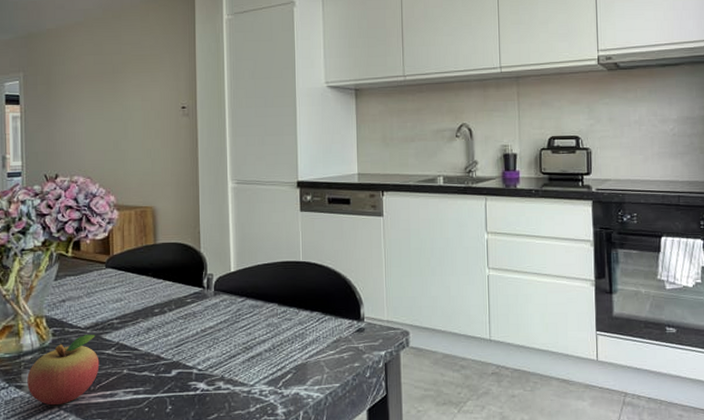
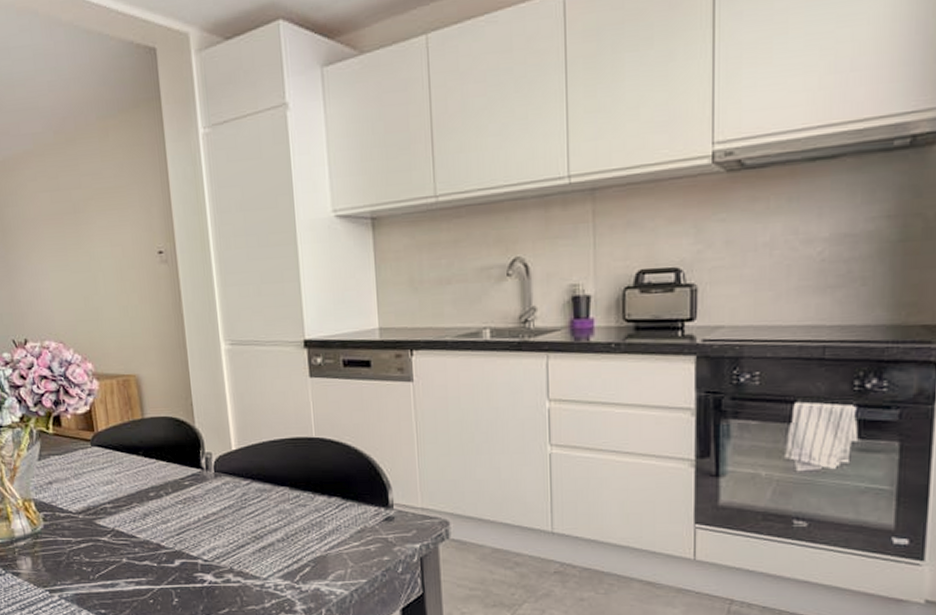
fruit: present [27,335,100,406] -> none [23,520,97,594]

